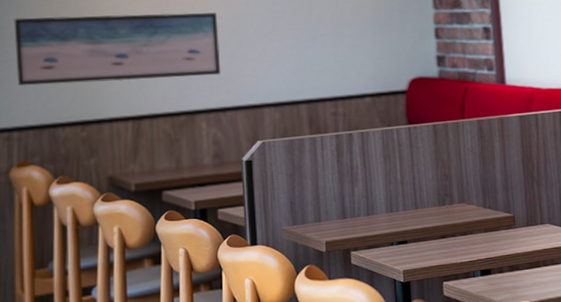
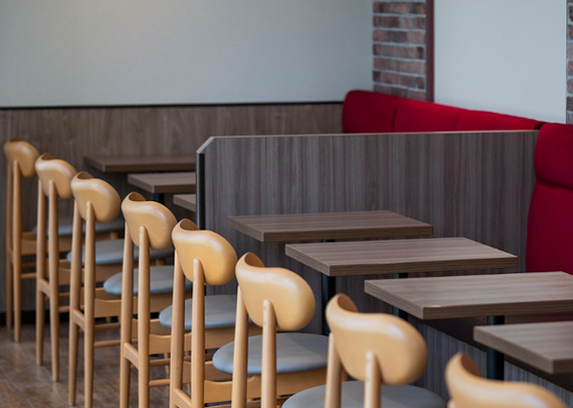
wall art: present [14,11,221,86] -> none [10,9,182,74]

